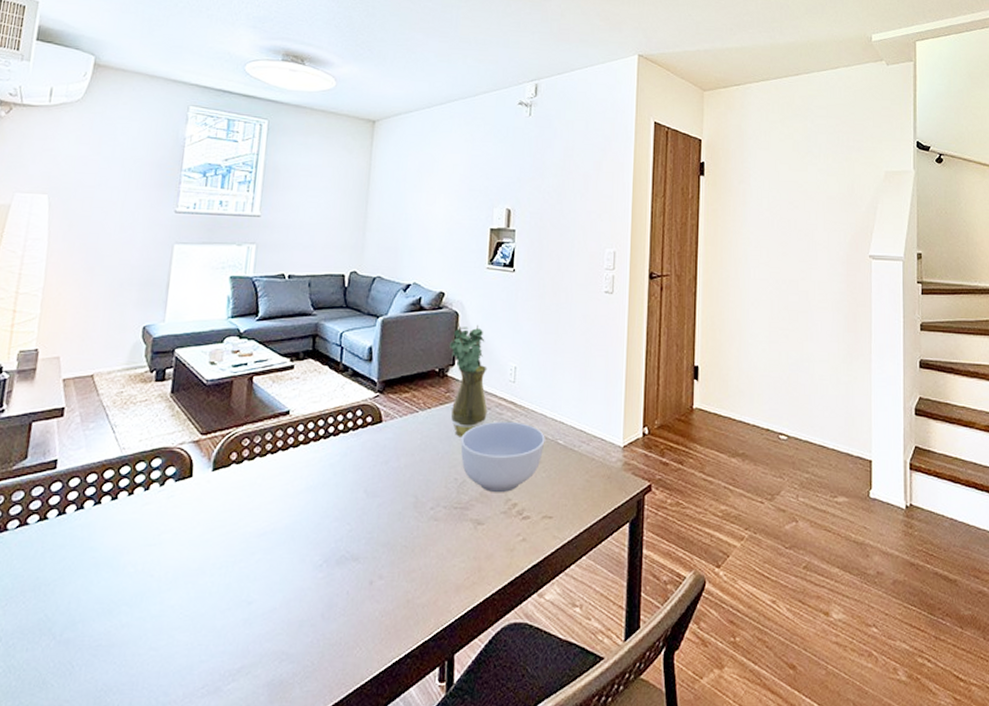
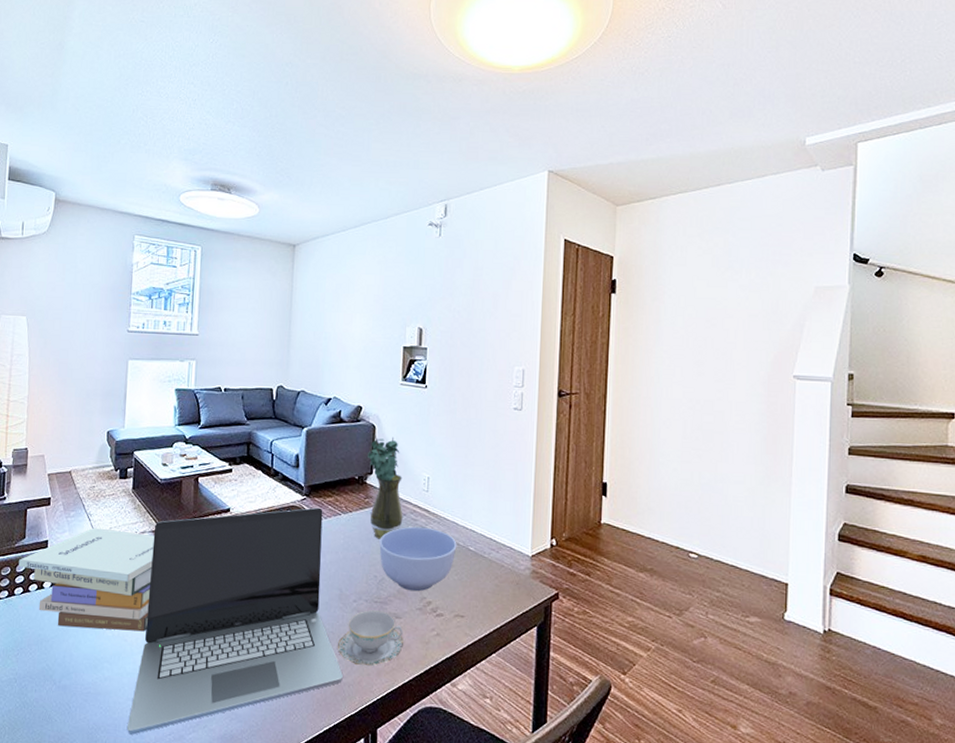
books: none [15,441,196,565] -> present [18,527,155,632]
laptop: none [147,405,418,693] -> present [127,507,344,735]
teacup: none [410,517,486,583] -> present [337,610,404,667]

